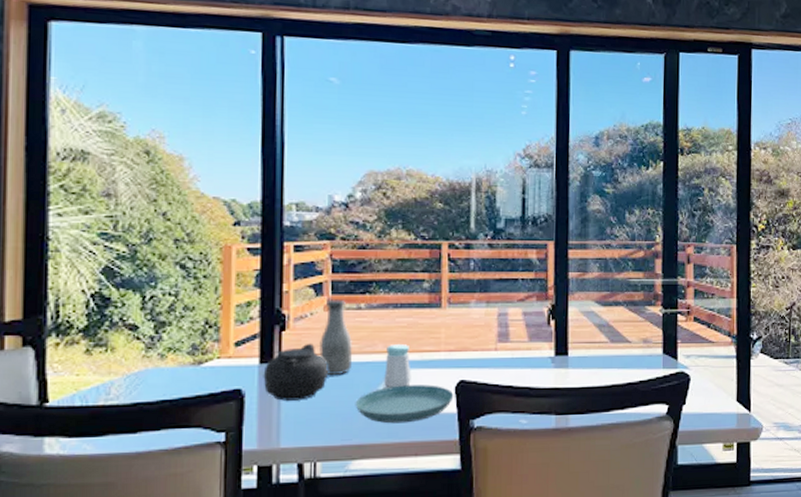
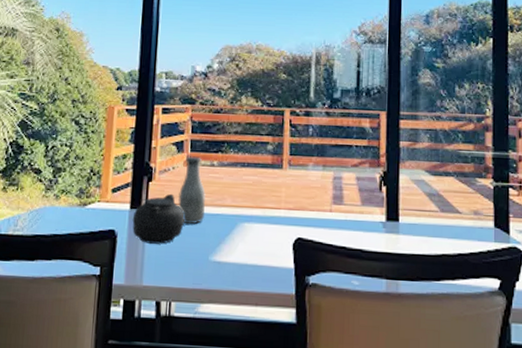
saucer: present [355,385,454,424] -> none [205,238,292,274]
salt shaker: present [384,344,411,388] -> none [231,200,255,240]

